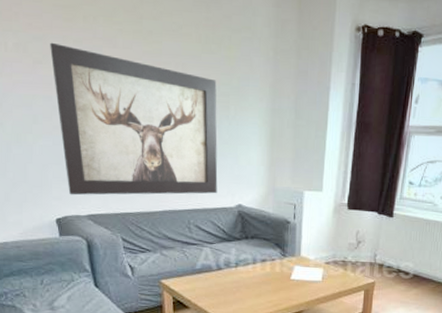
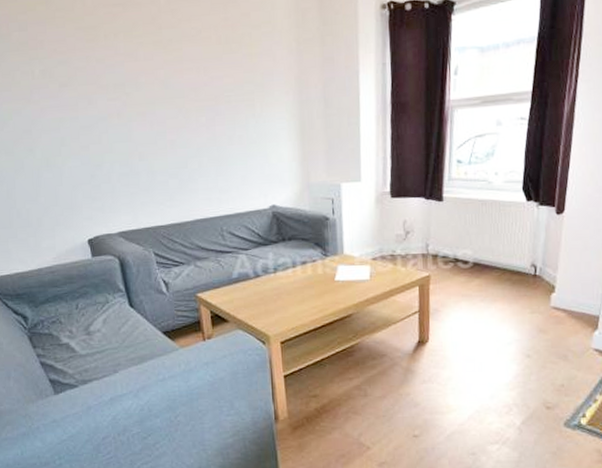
wall art: present [50,42,218,196] -> none [74,64,249,214]

